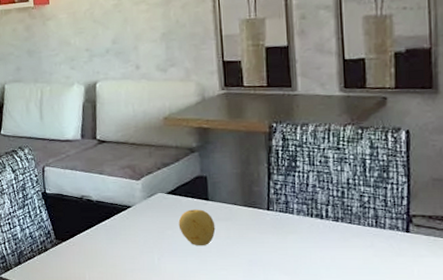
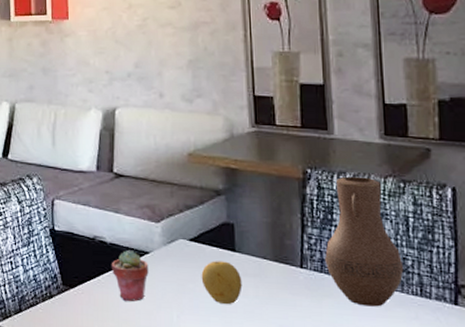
potted succulent: none [97,205,132,249] -> present [111,249,149,302]
vase: none [289,127,361,239] -> present [325,176,404,307]

